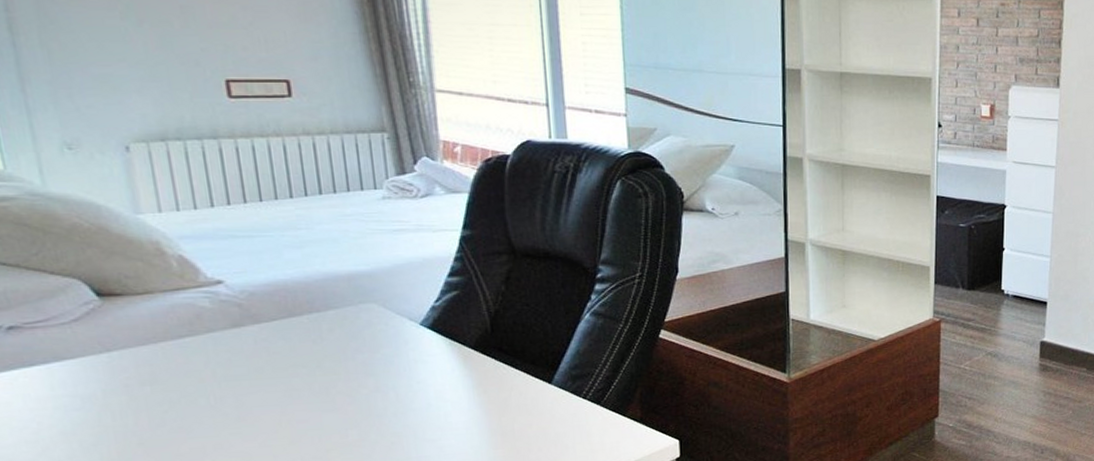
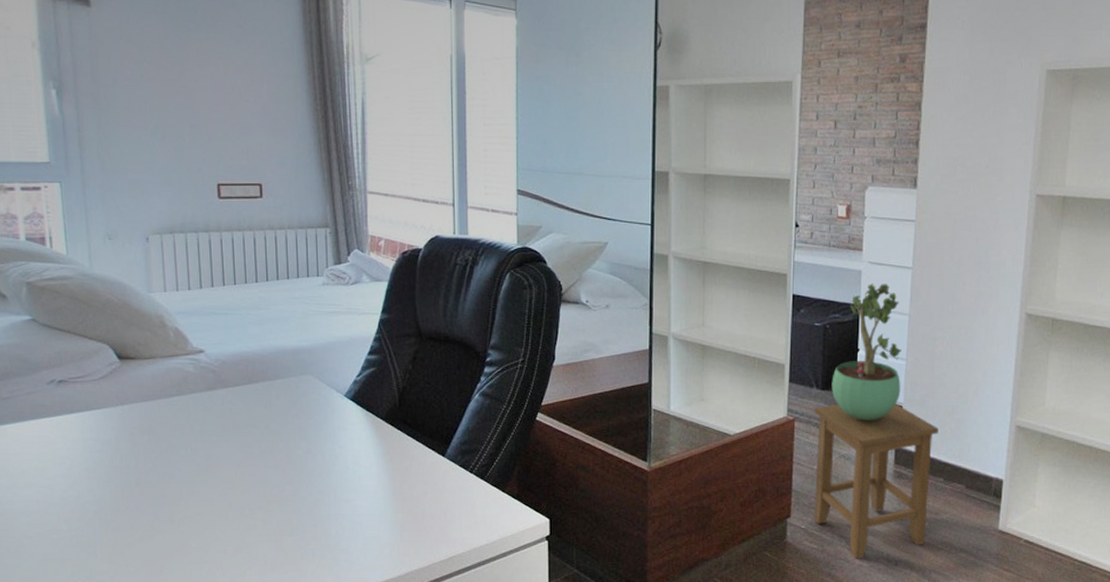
stool: none [960,299,1082,451] -> present [814,403,938,559]
potted plant: none [977,183,1046,318] -> present [831,284,902,421]

